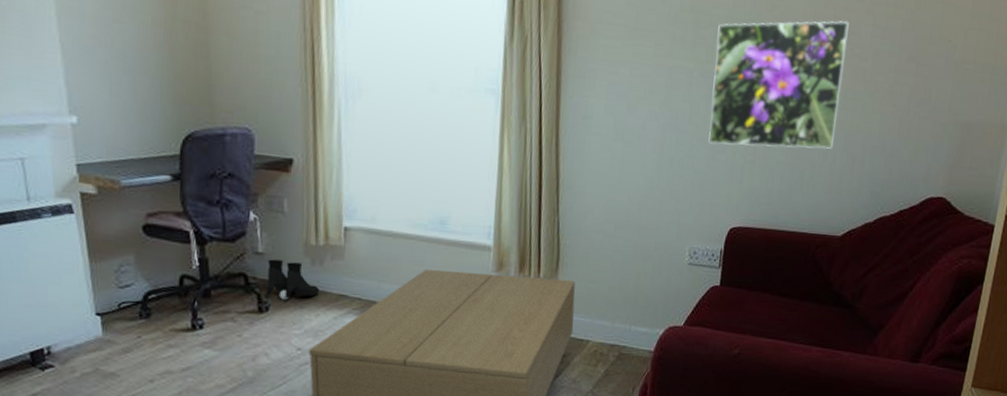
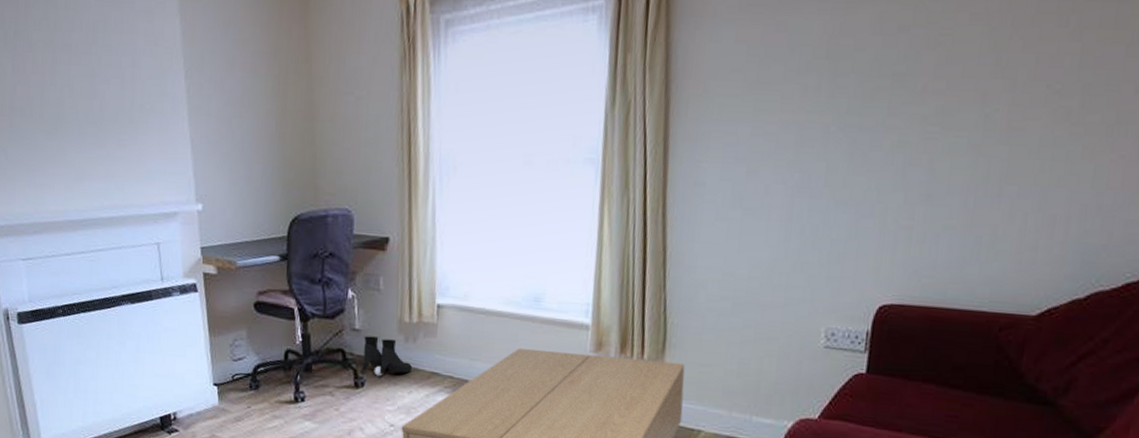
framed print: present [708,20,849,150] -> none [850,51,1045,210]

